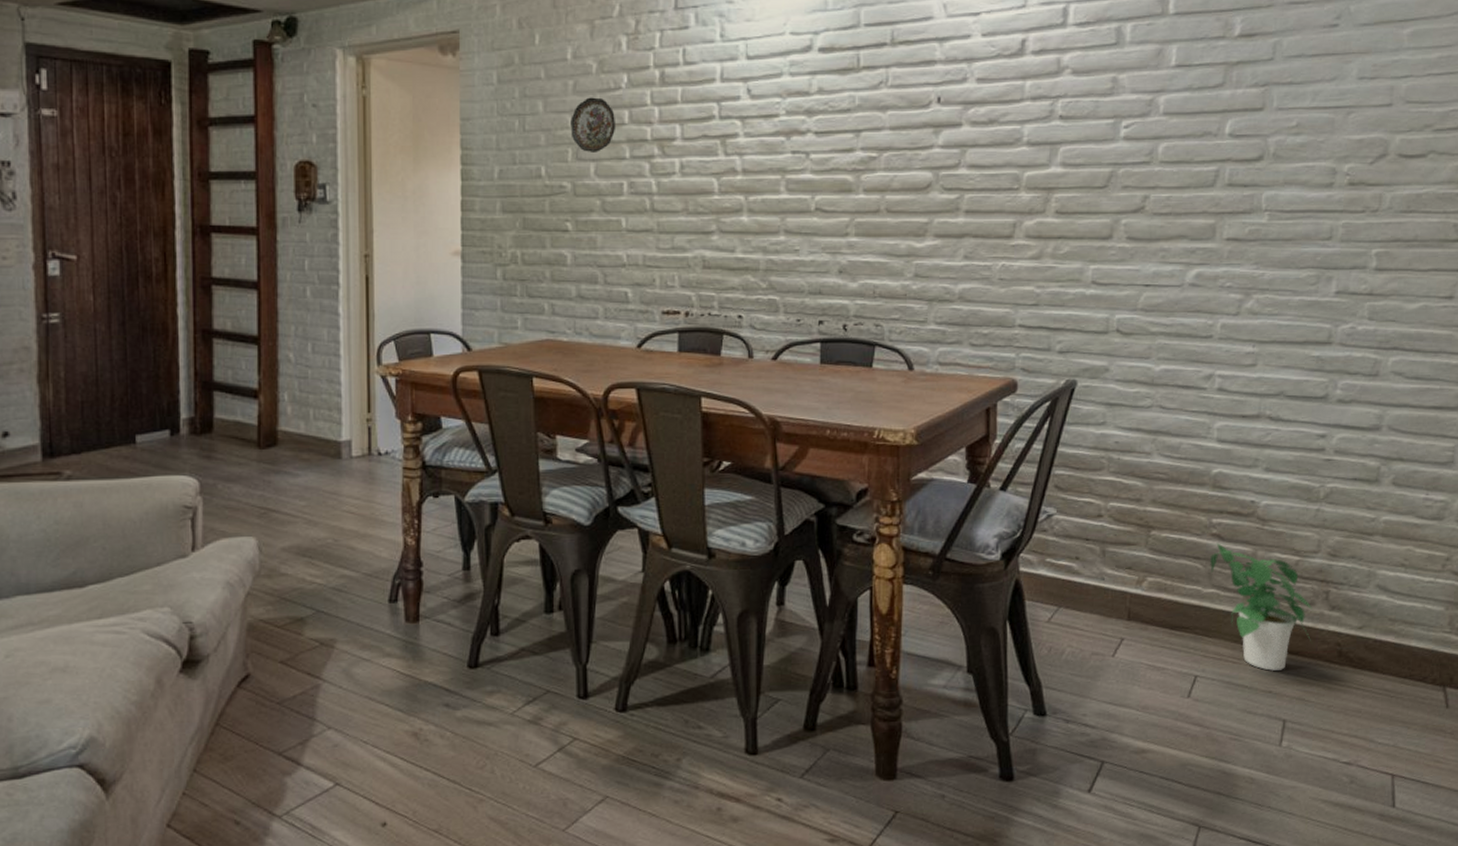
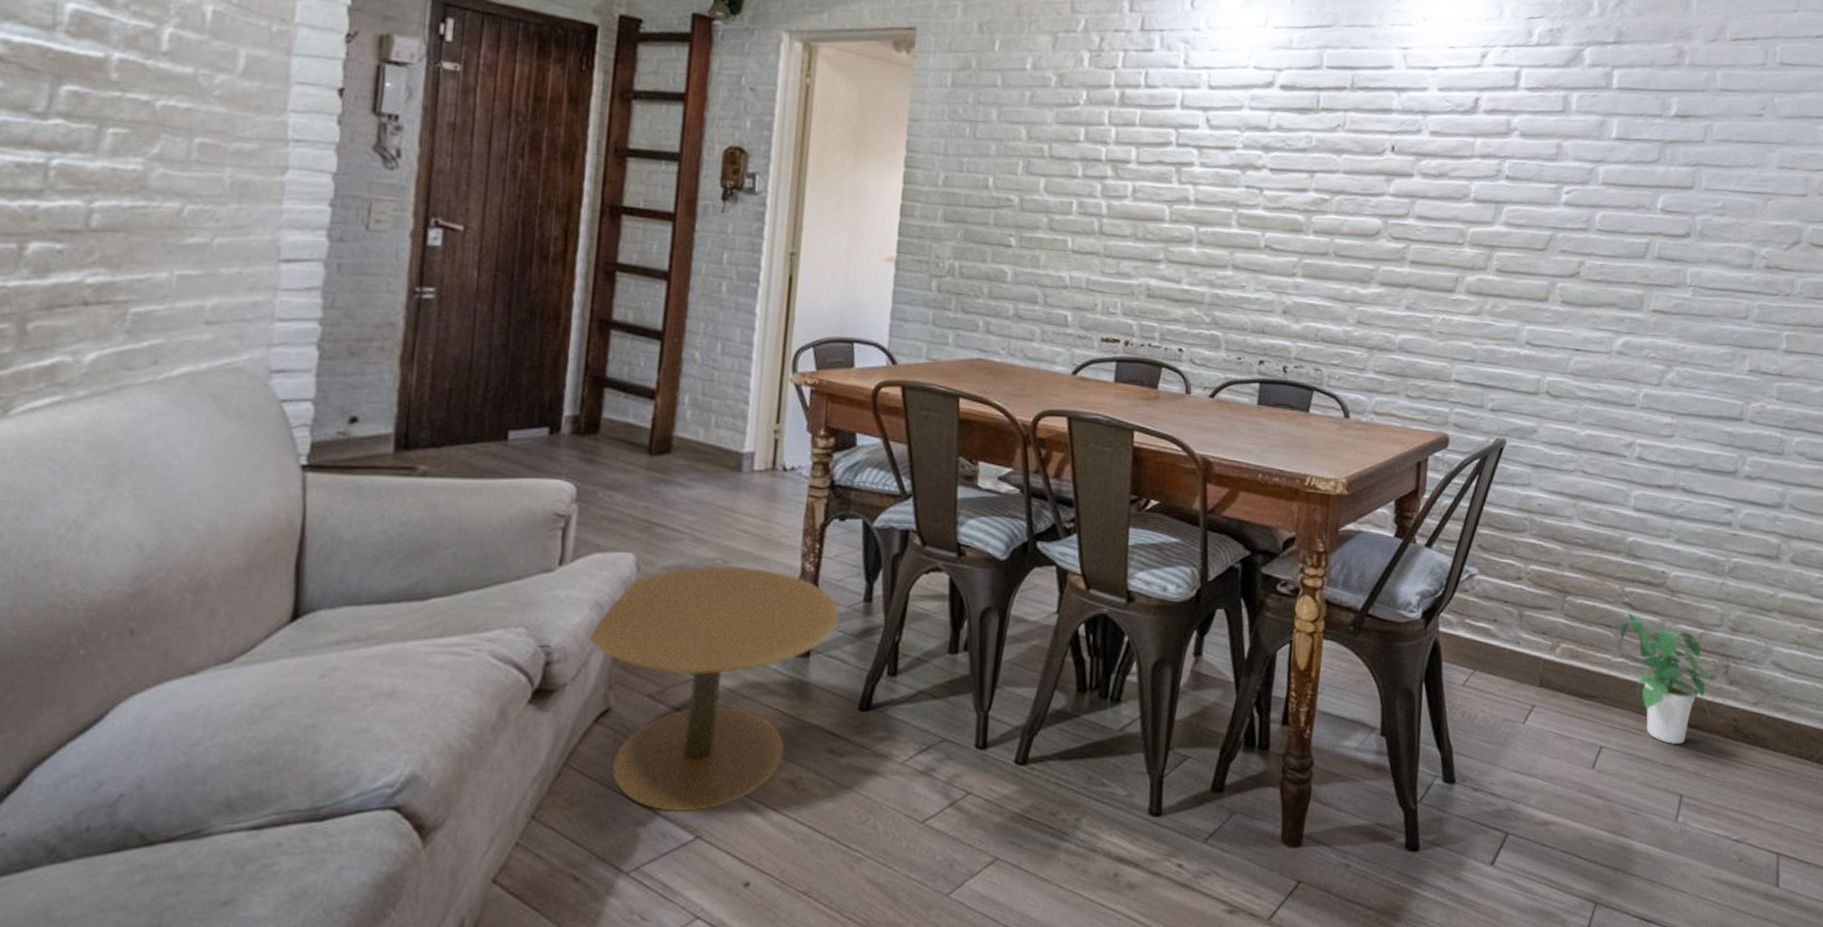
side table: none [223,544,441,762] -> present [587,567,838,811]
decorative plate: present [570,97,616,152] -> none [1023,110,1071,168]

